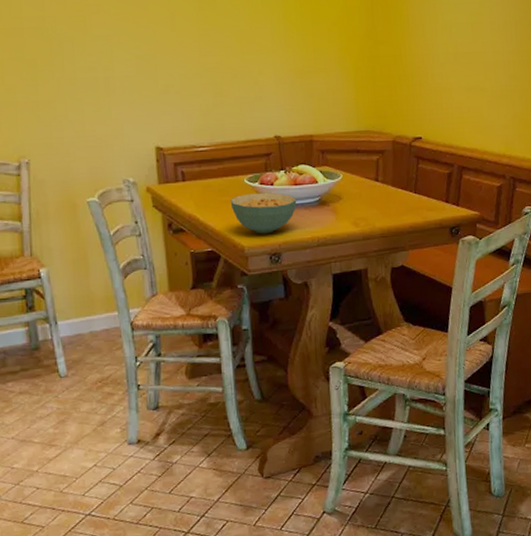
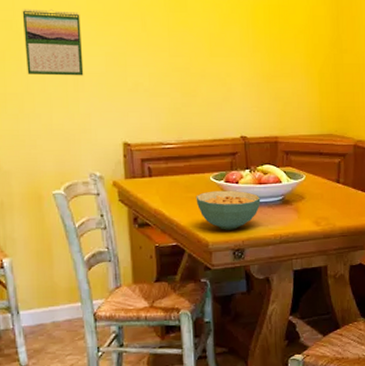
calendar: none [52,13,115,82] -> present [22,8,84,76]

